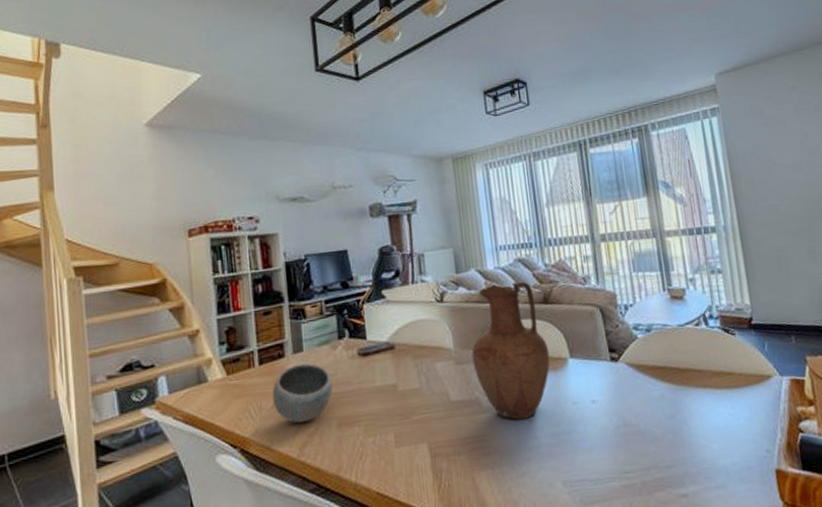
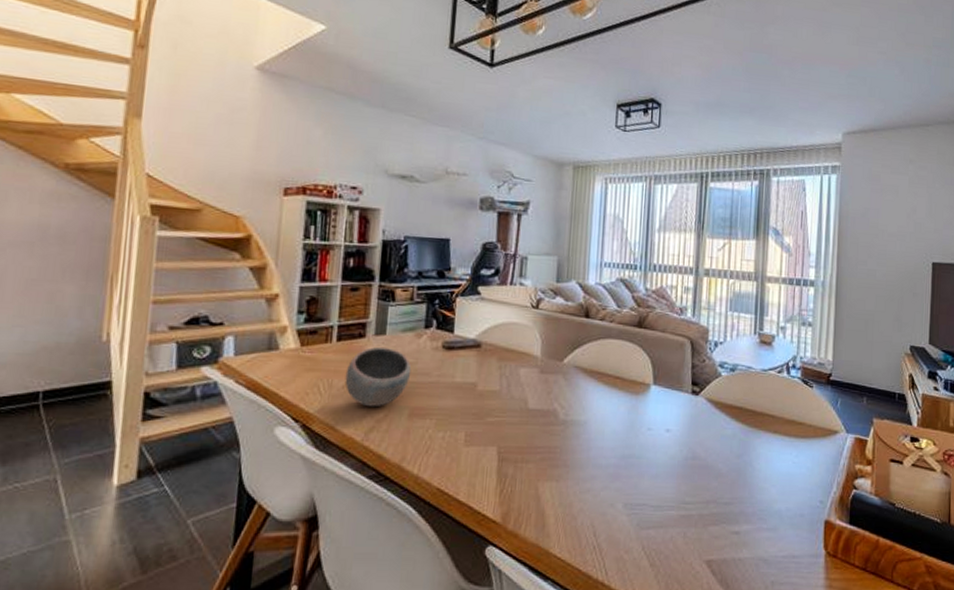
vase: present [471,281,550,420] -> none [557,299,634,437]

